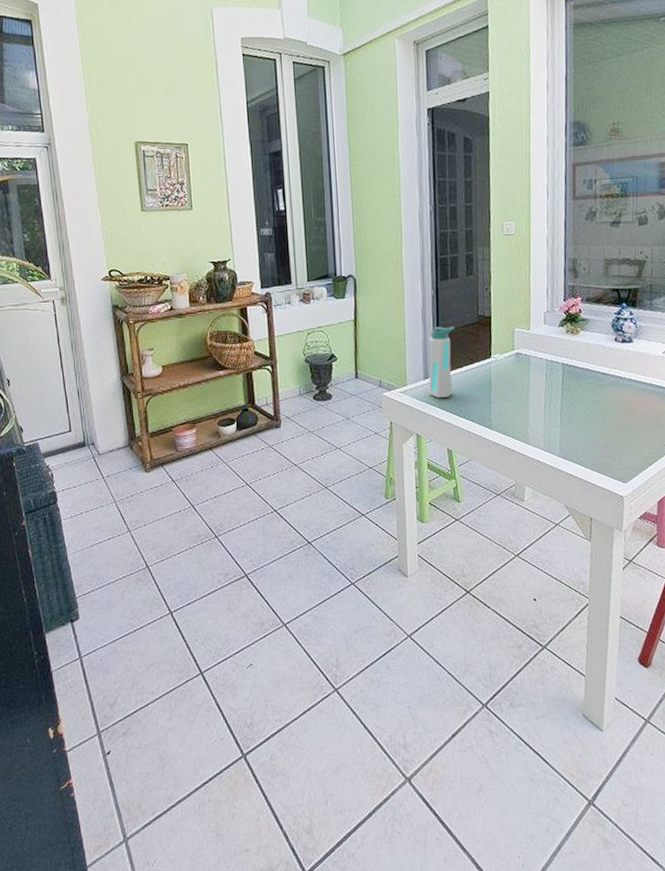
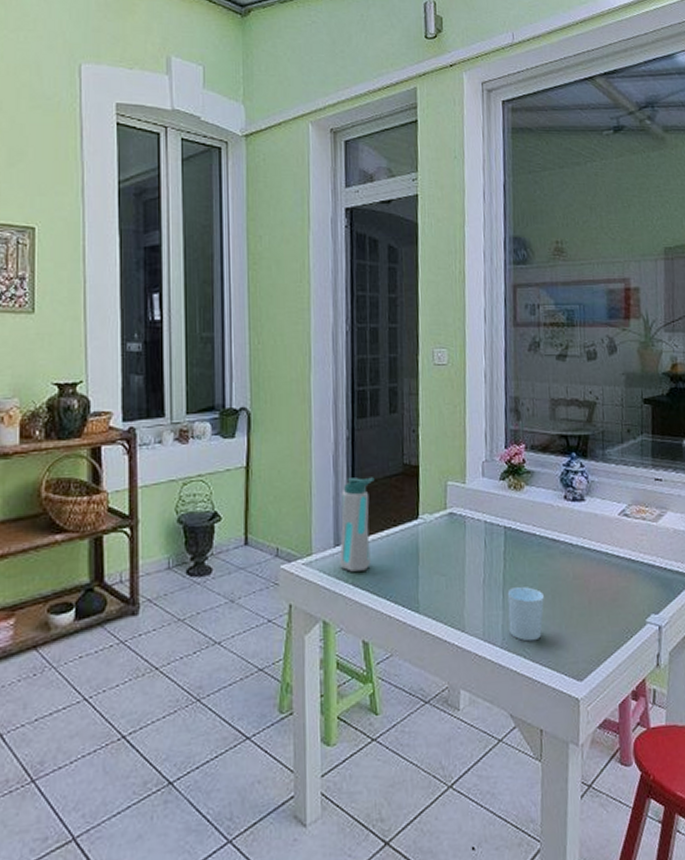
cup: none [564,410,596,452] -> present [507,587,544,642]

